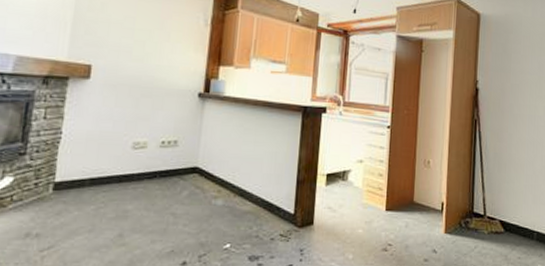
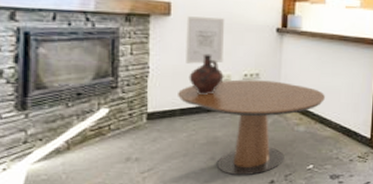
dining table: none [89,147,246,255] -> present [178,79,325,175]
wall art: none [101,79,146,130] -> present [186,16,225,64]
ceramic jug: none [102,119,140,163] -> present [189,54,224,95]

